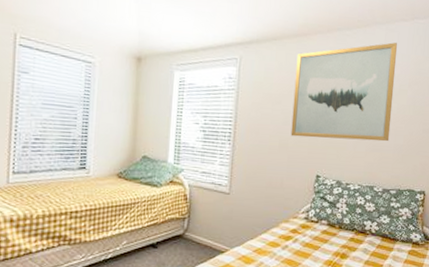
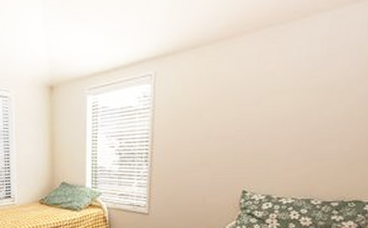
wall art: present [290,42,398,142] -> none [213,31,347,152]

